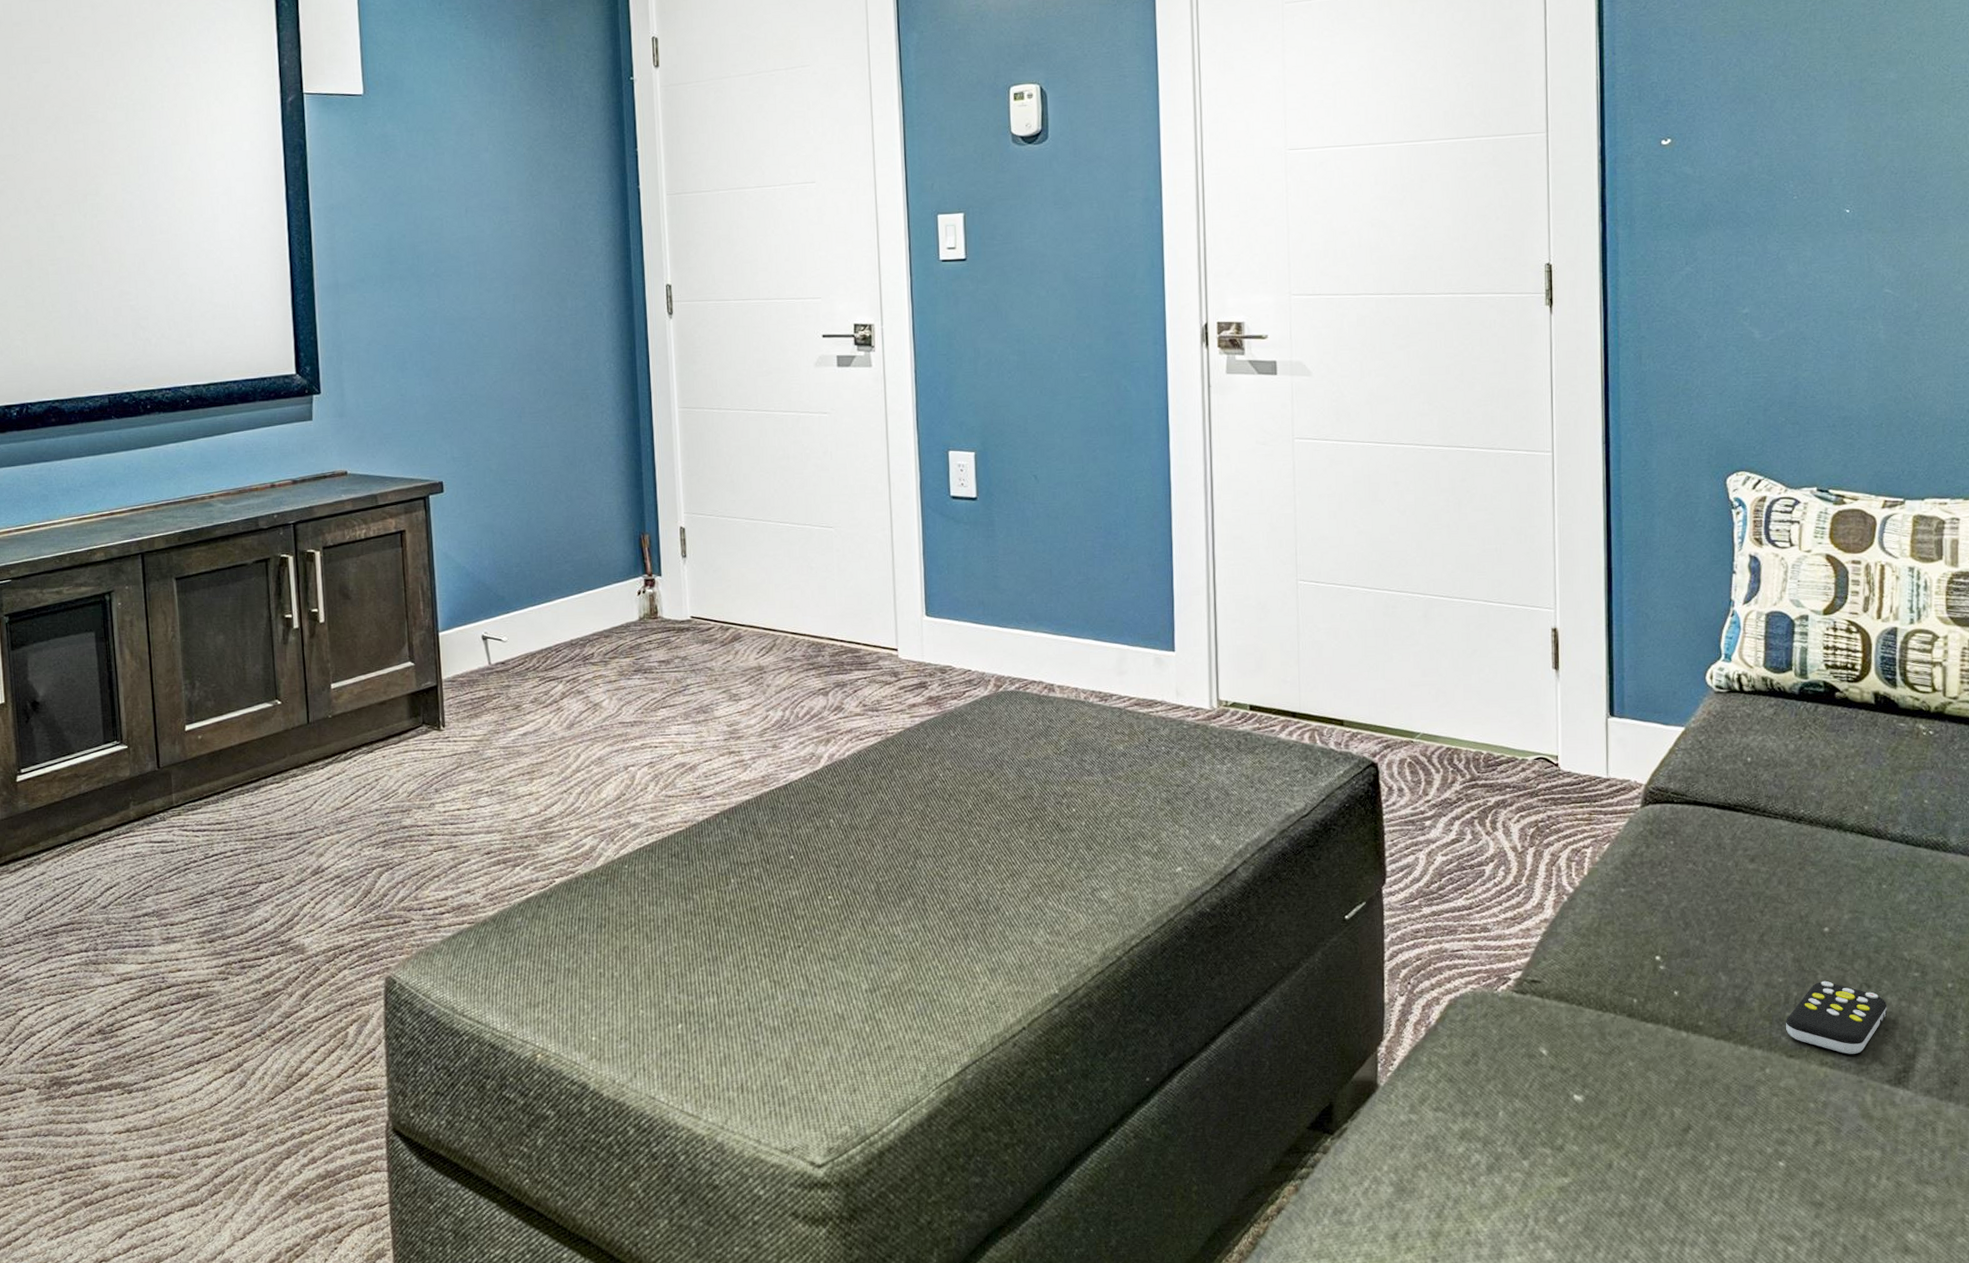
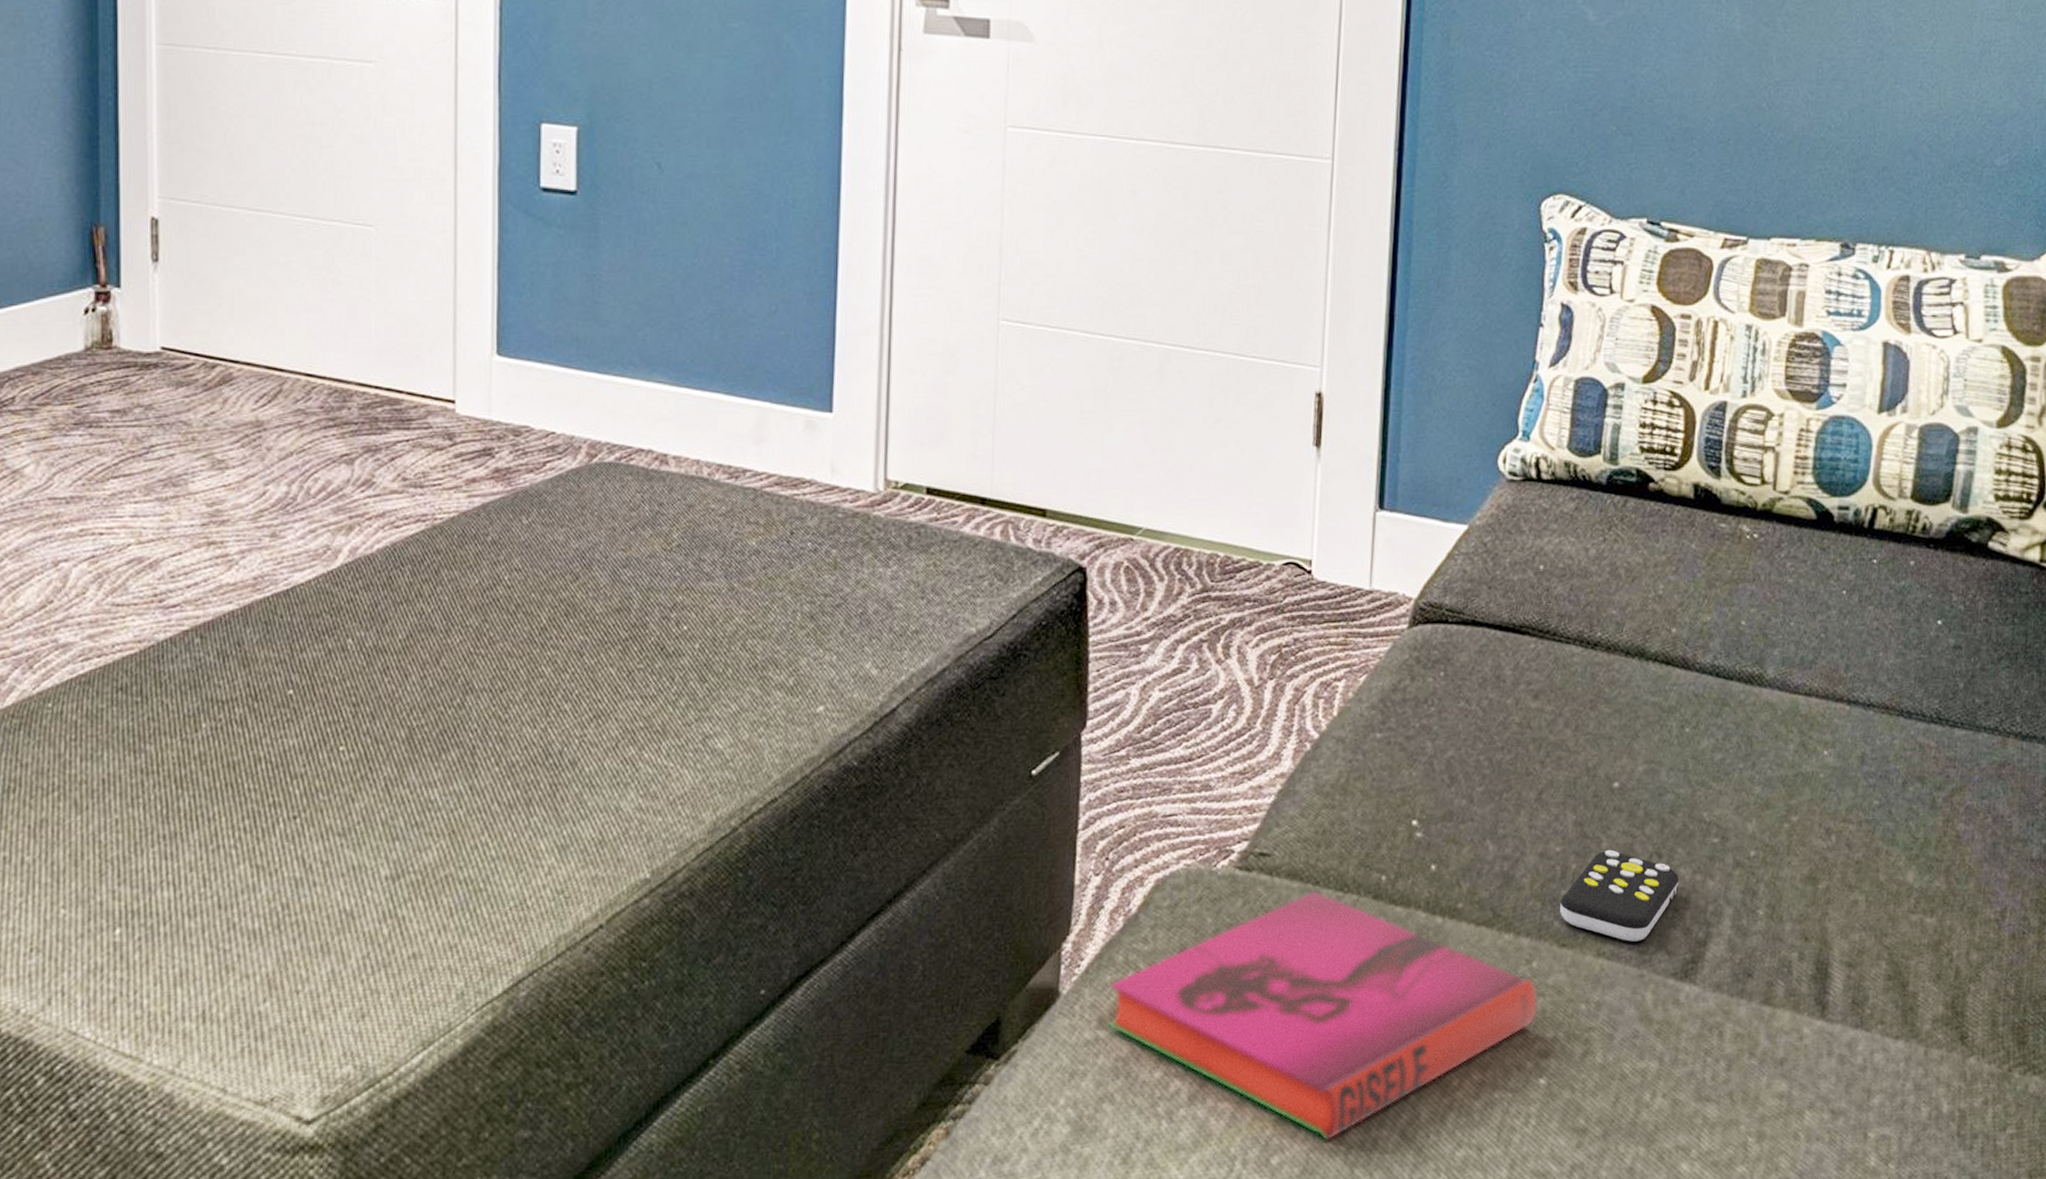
hardback book: none [1417,1009,1773,1206] -> present [1108,890,1539,1141]

